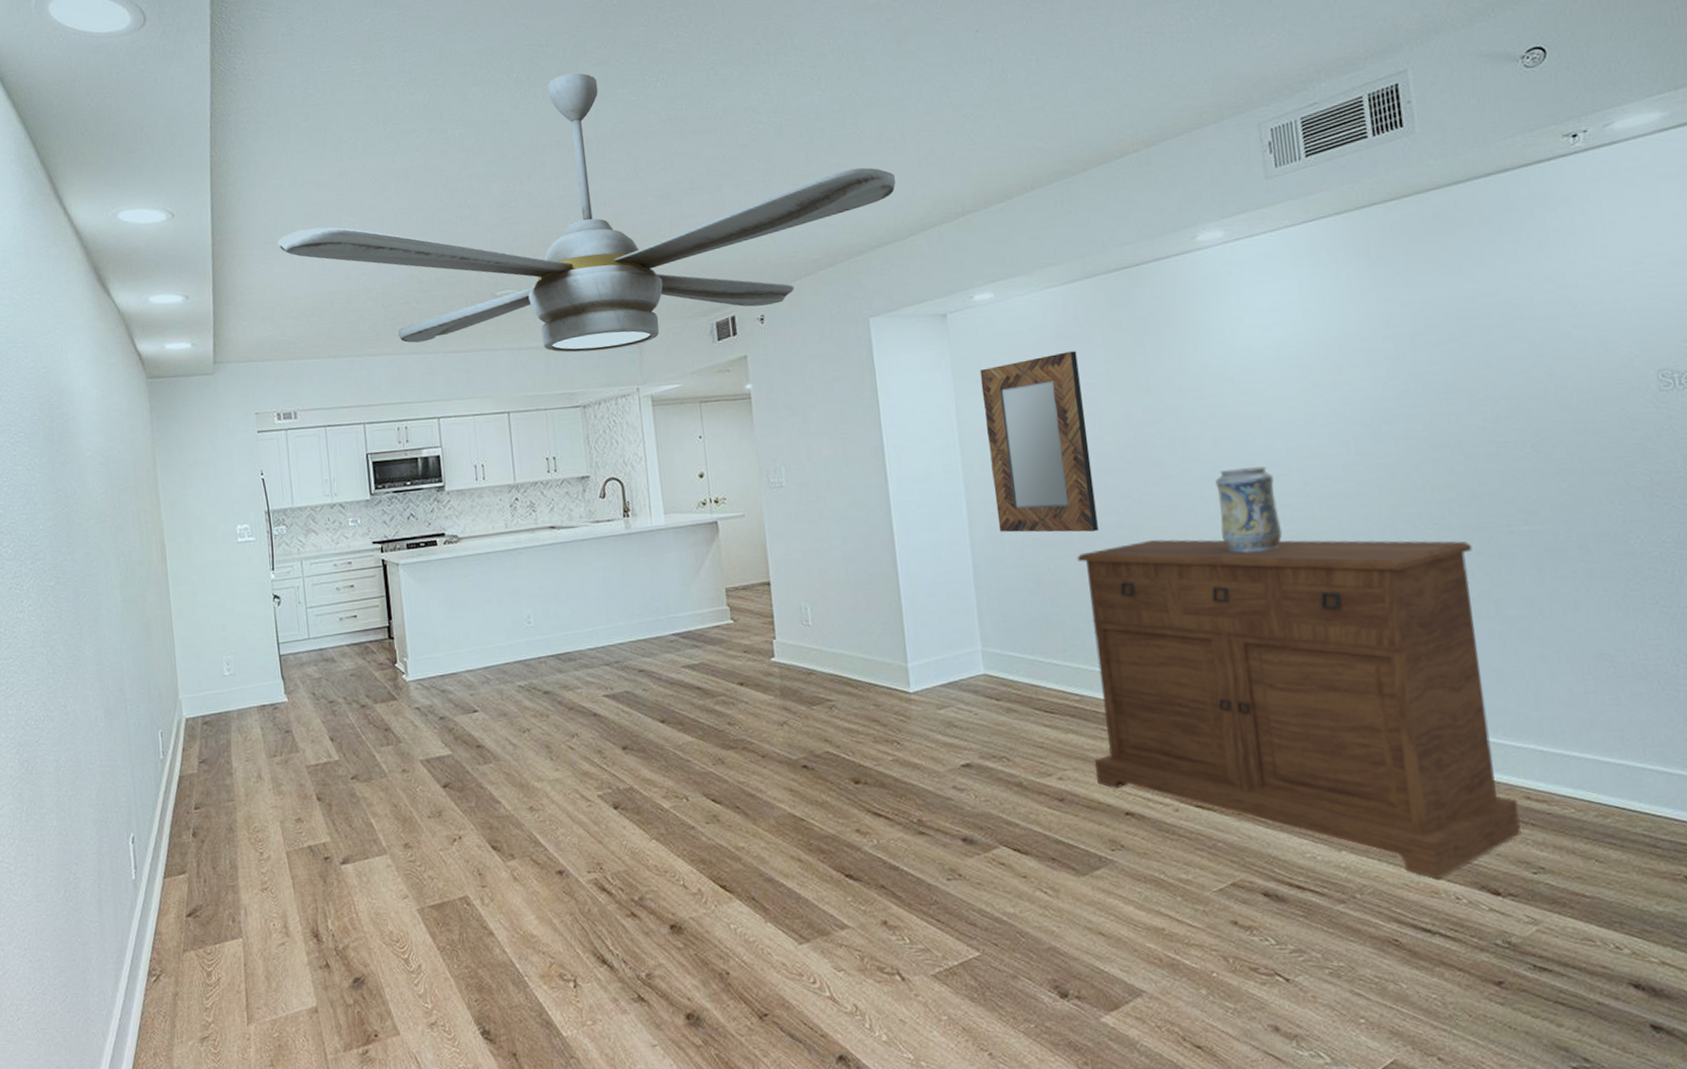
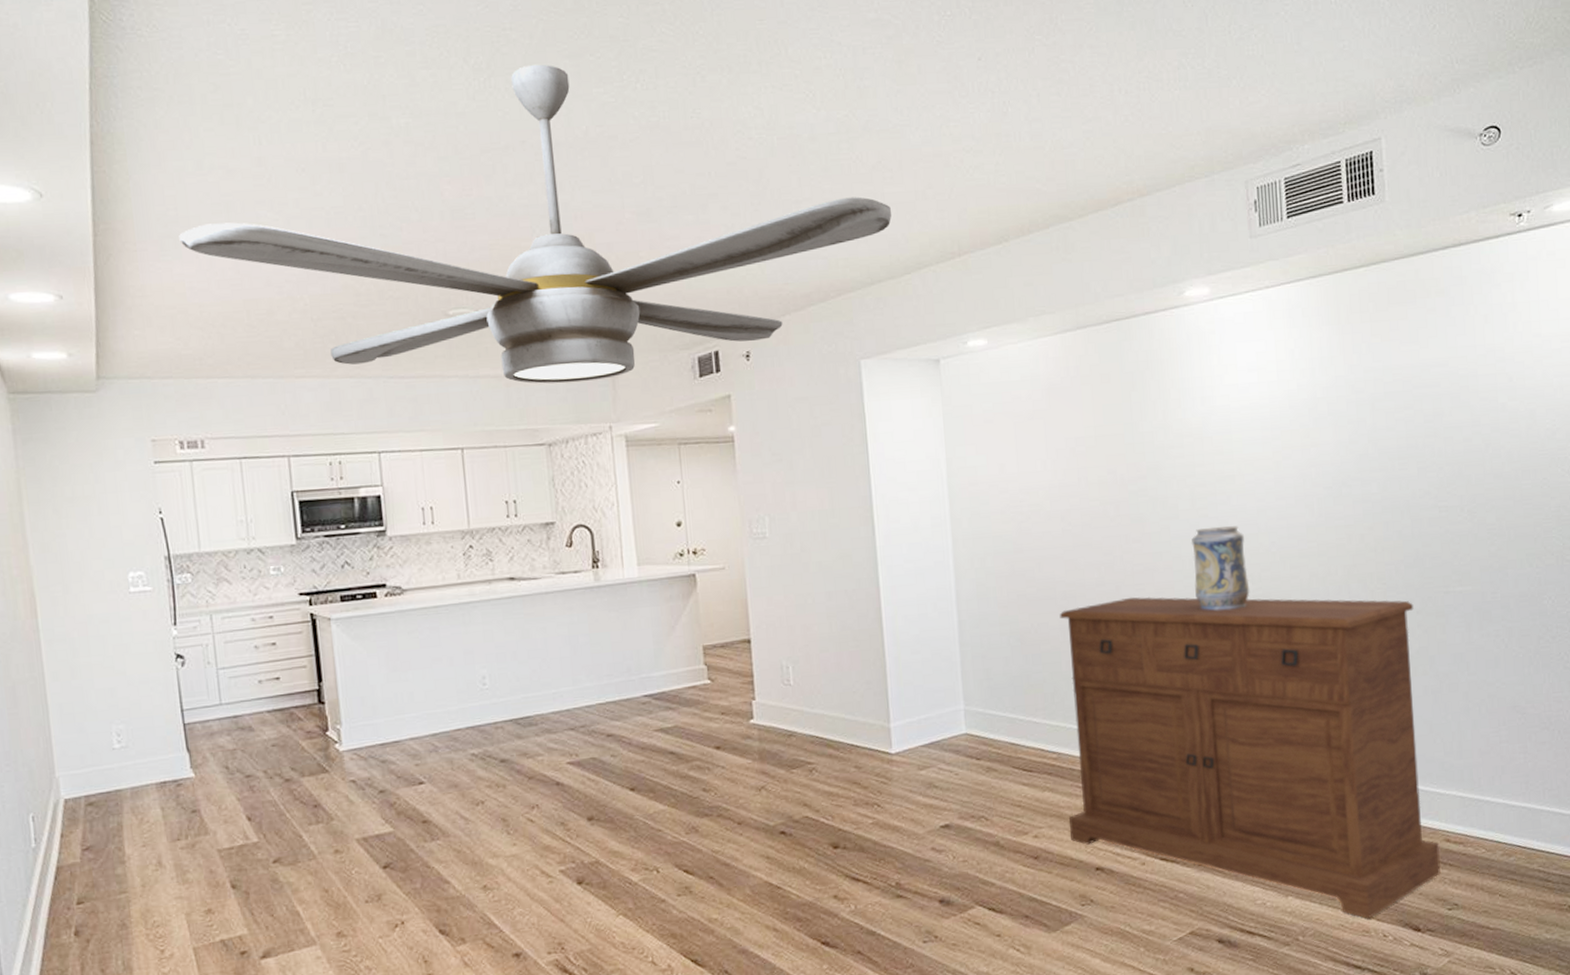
home mirror: present [979,351,1098,533] -> none [971,403,1081,589]

